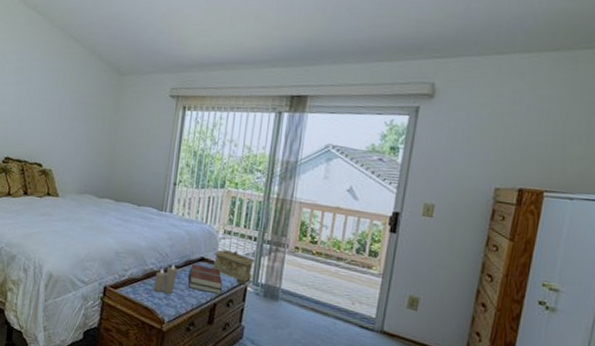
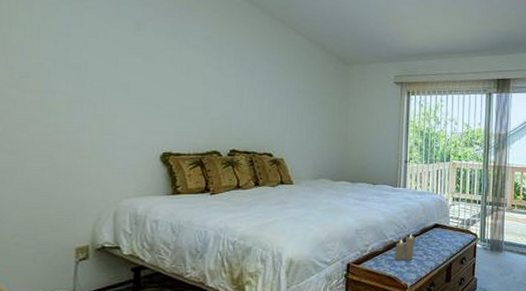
books: present [187,263,223,295] -> none [425,230,457,255]
decorative box: present [212,249,255,285] -> none [445,214,481,243]

